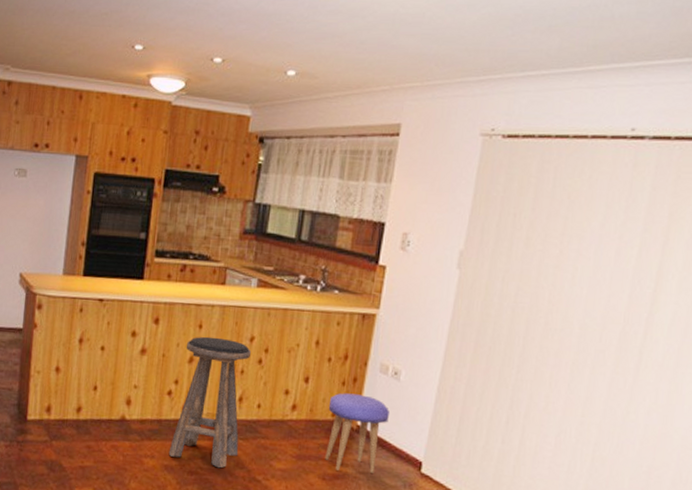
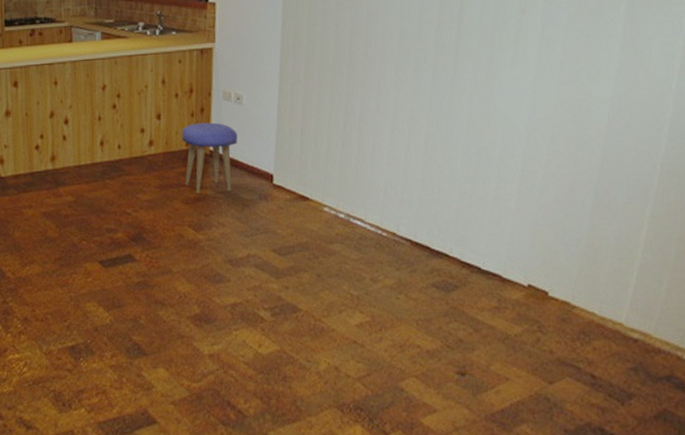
stool: present [168,336,252,469] -> none [44,90,107,208]

